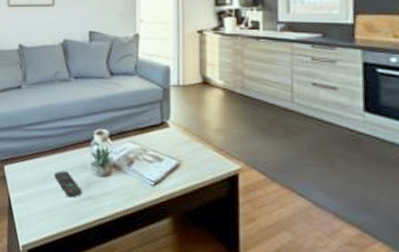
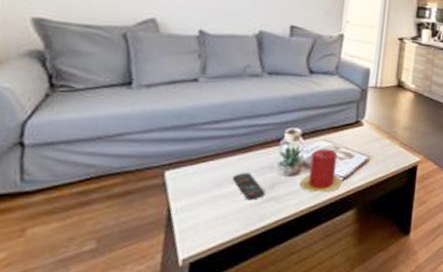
candle: none [112,150,153,197] -> present [299,149,342,193]

